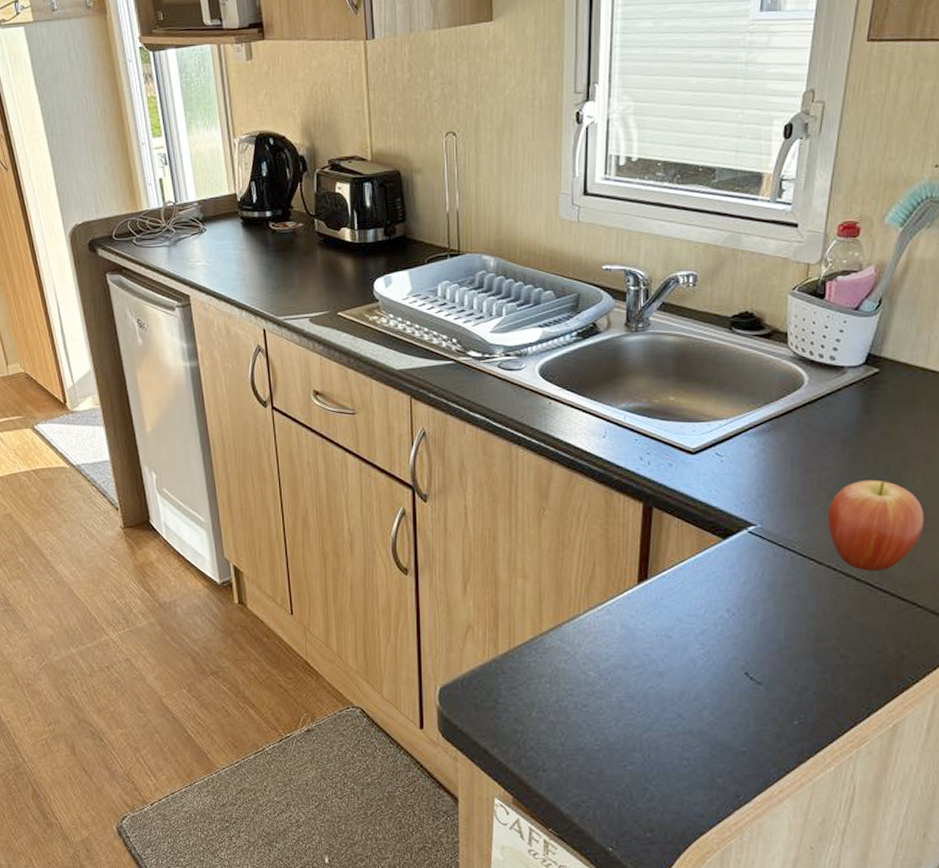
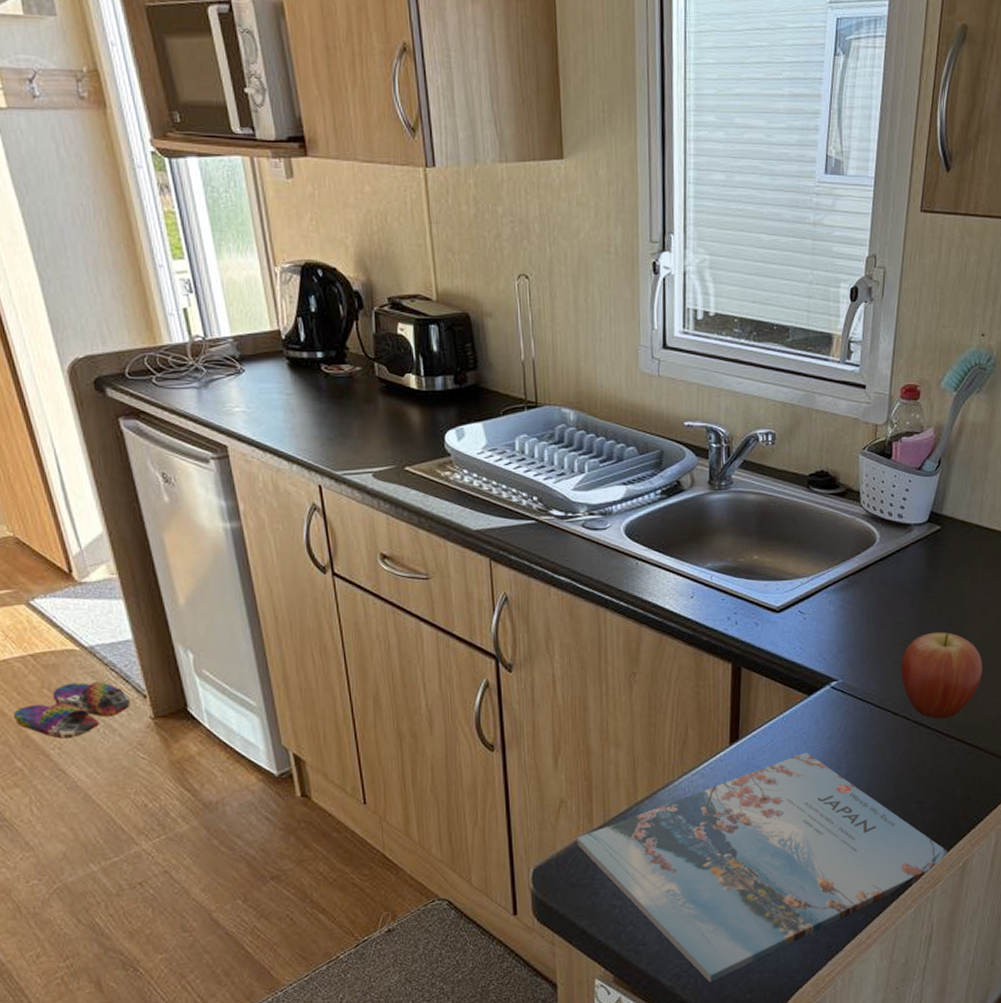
slippers: none [19,494,106,541] -> present [14,680,130,739]
magazine: none [482,596,879,816] -> present [576,752,951,983]

